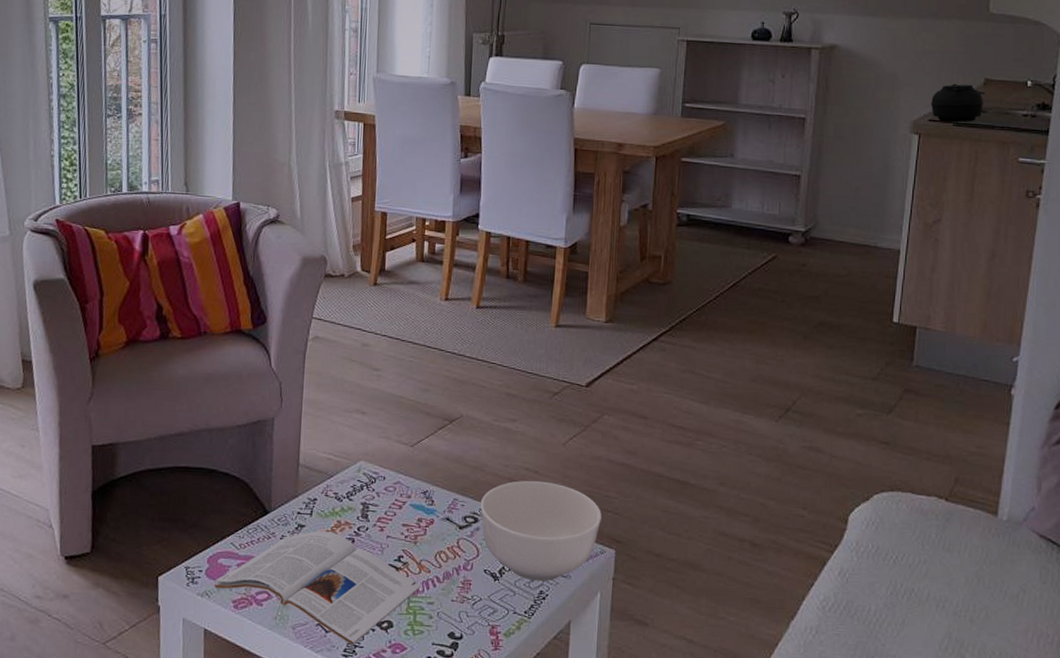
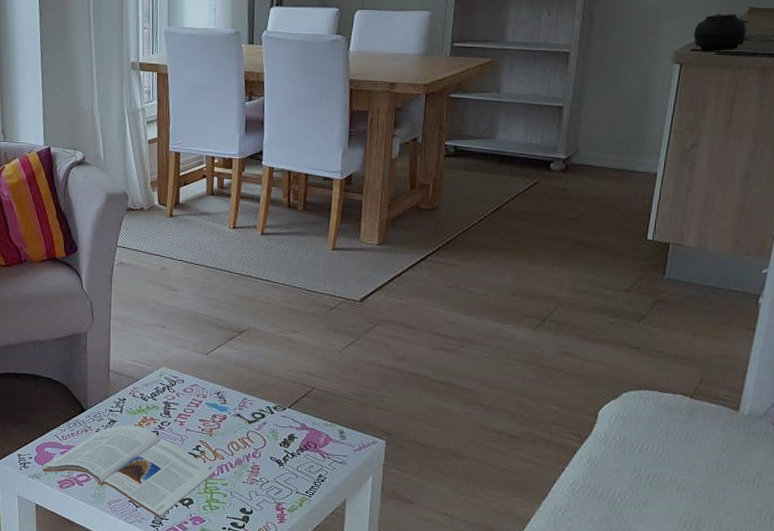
bowl: present [480,480,602,582] -> none [266,382,374,467]

